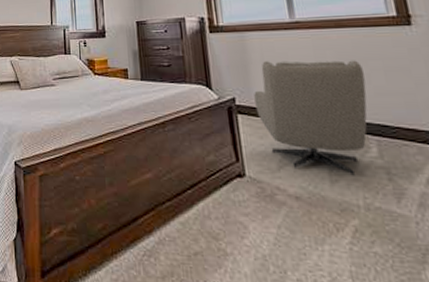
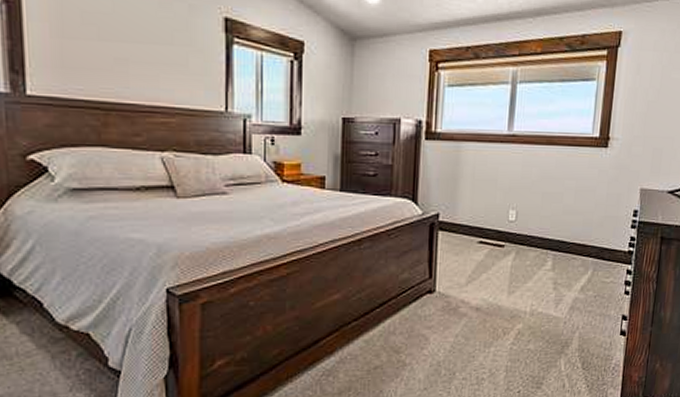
armchair: present [254,60,367,176] -> none [457,176,559,287]

